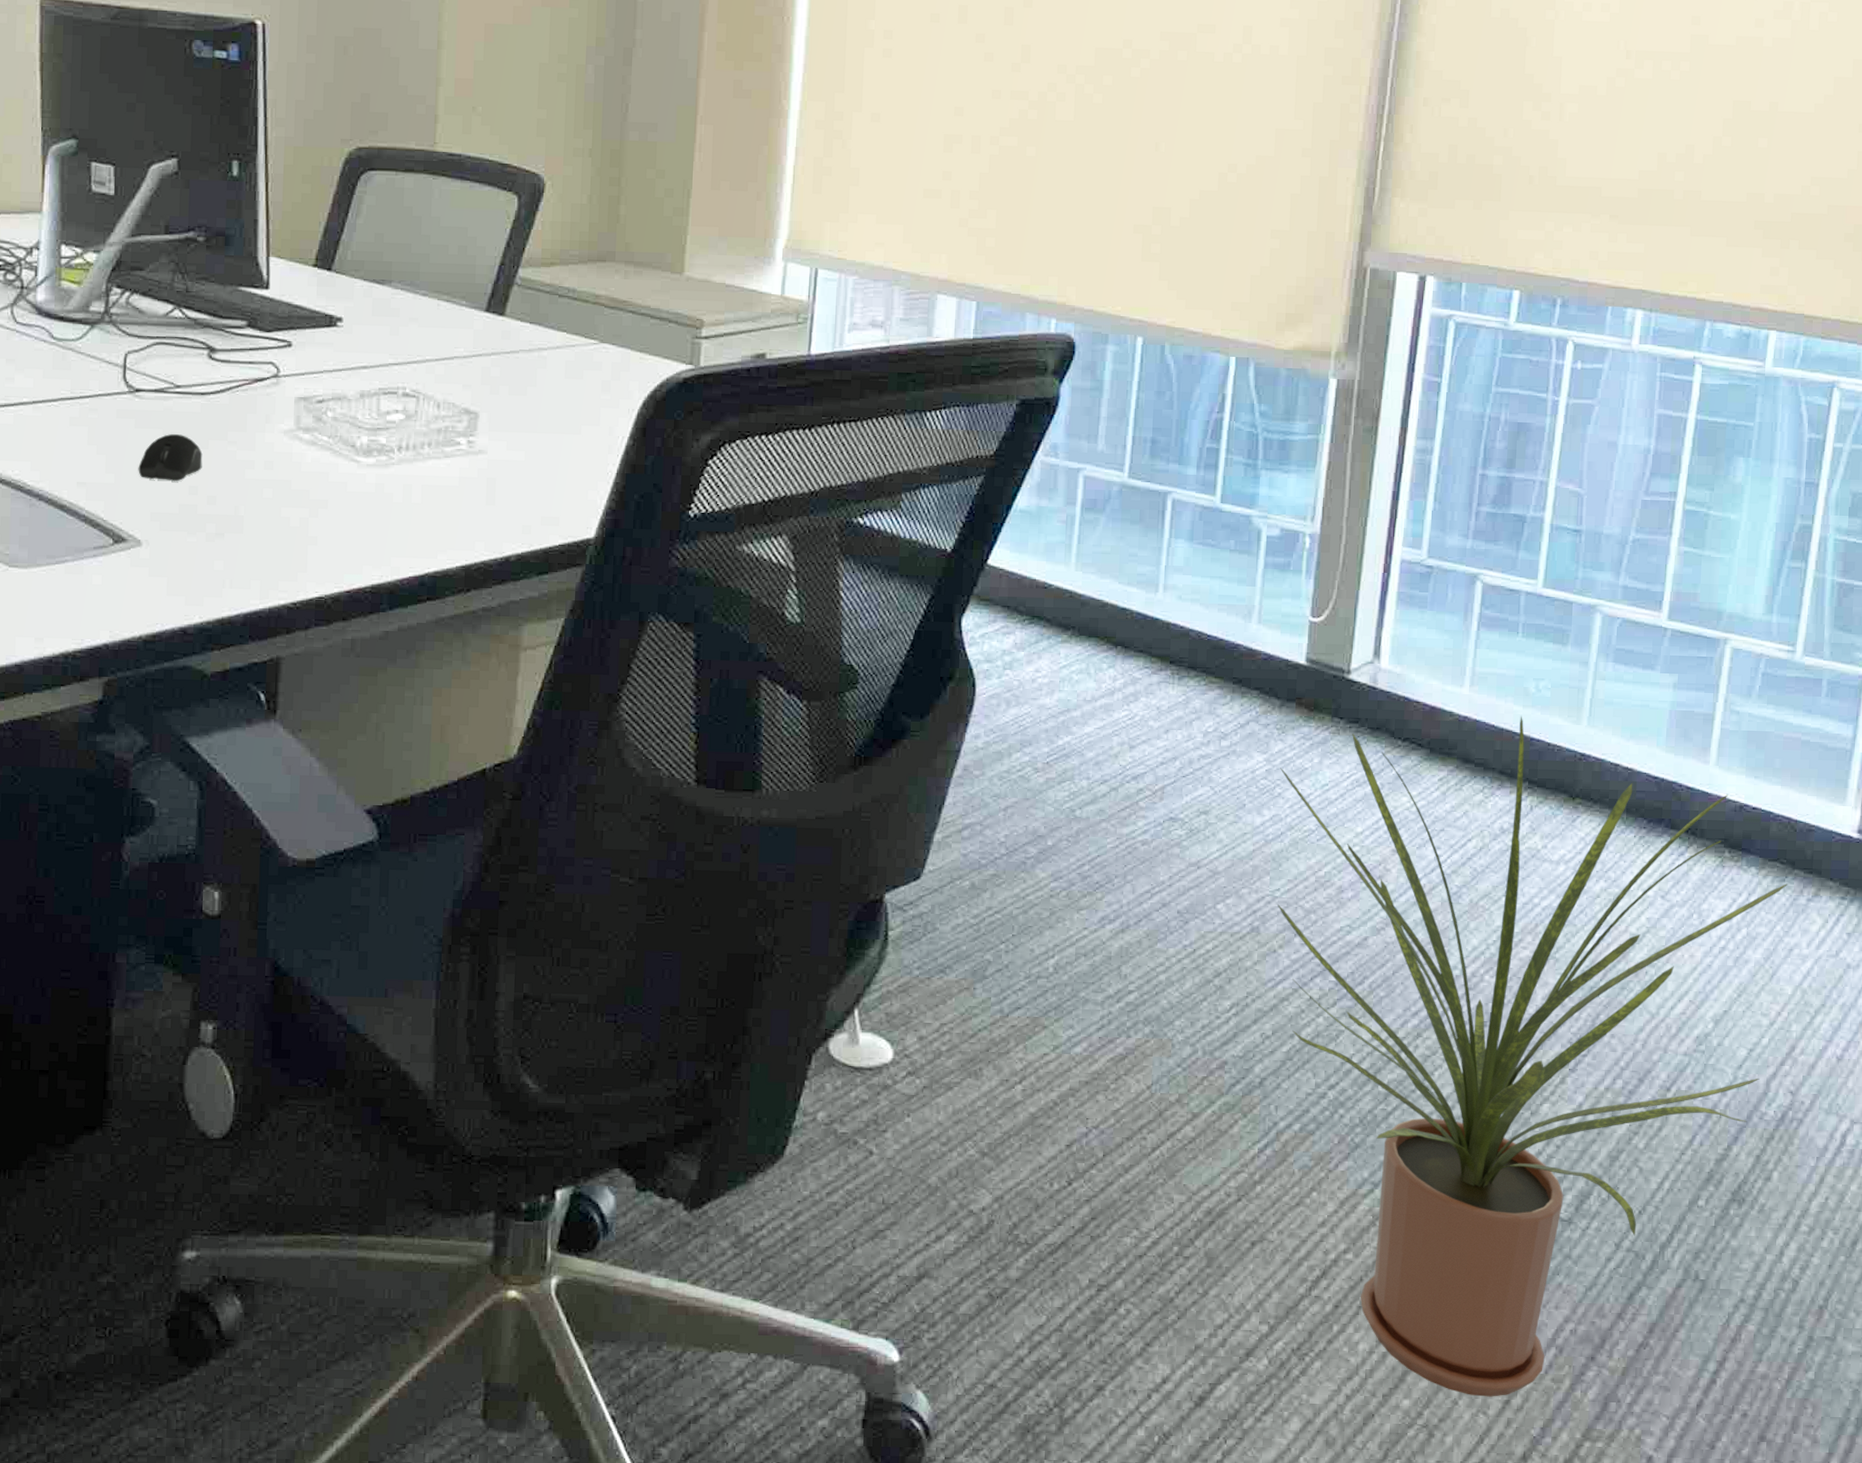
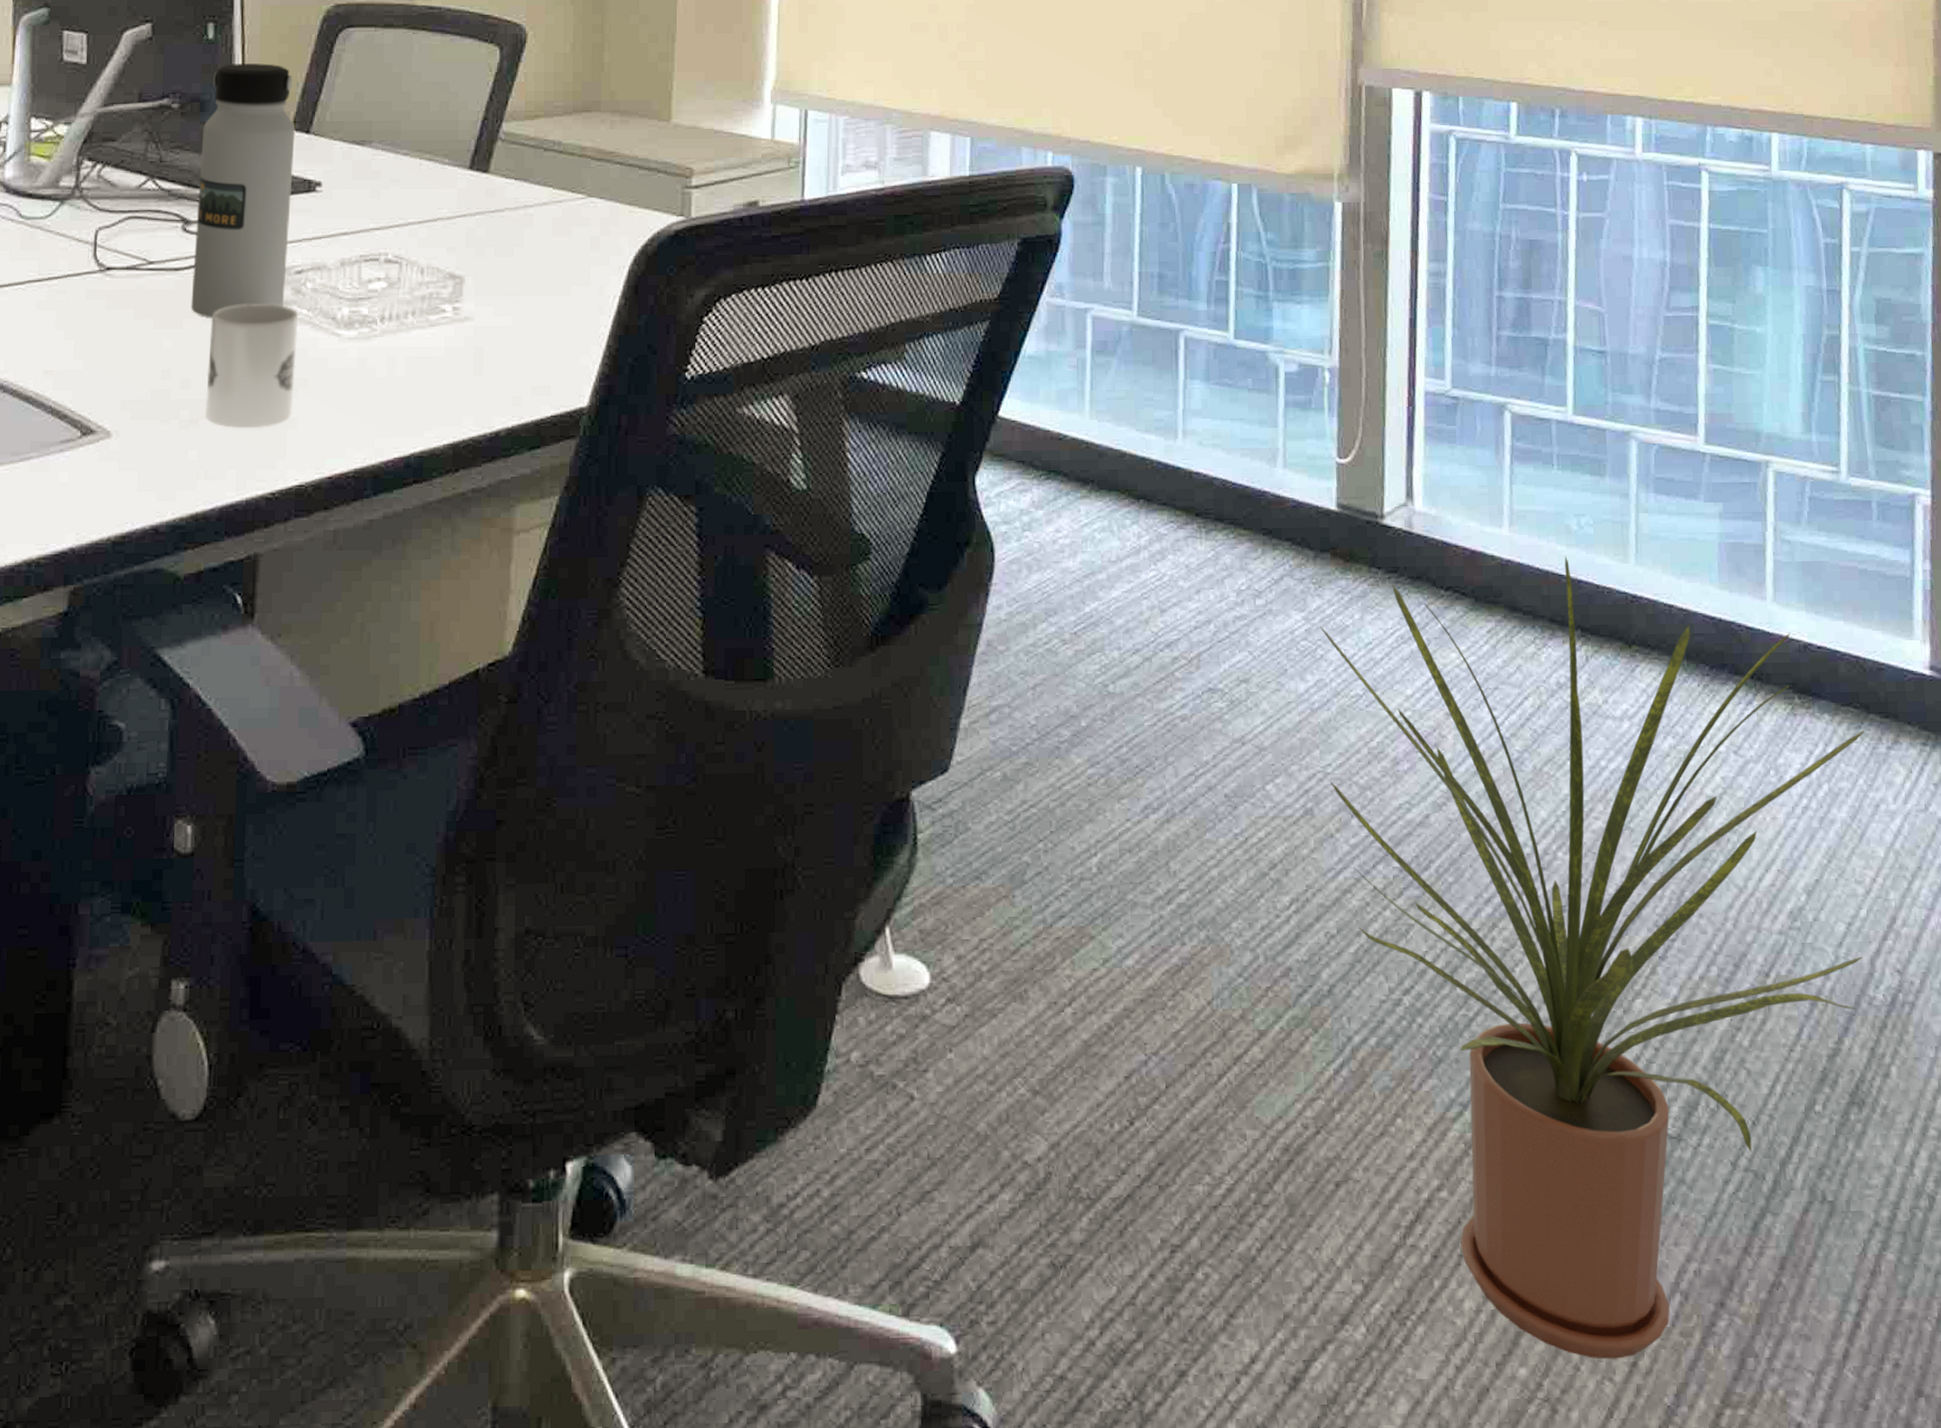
computer mouse: present [138,434,203,481] -> none [108,314,176,365]
water bottle: none [216,201,318,440] -> present [191,63,296,317]
mug: none [230,428,320,544] -> present [205,303,299,429]

